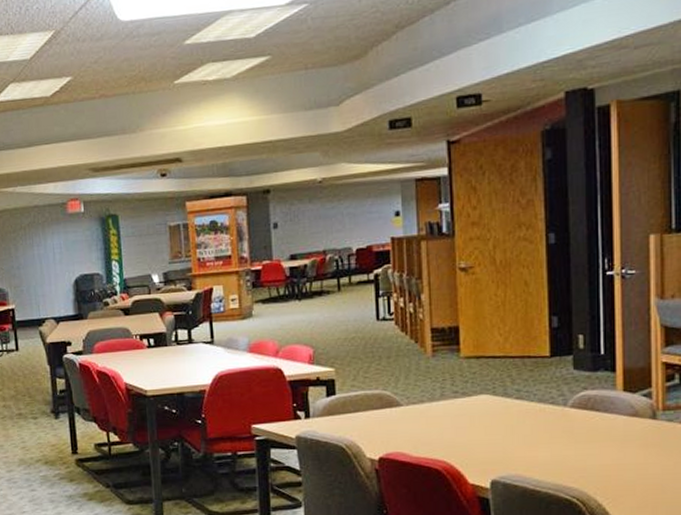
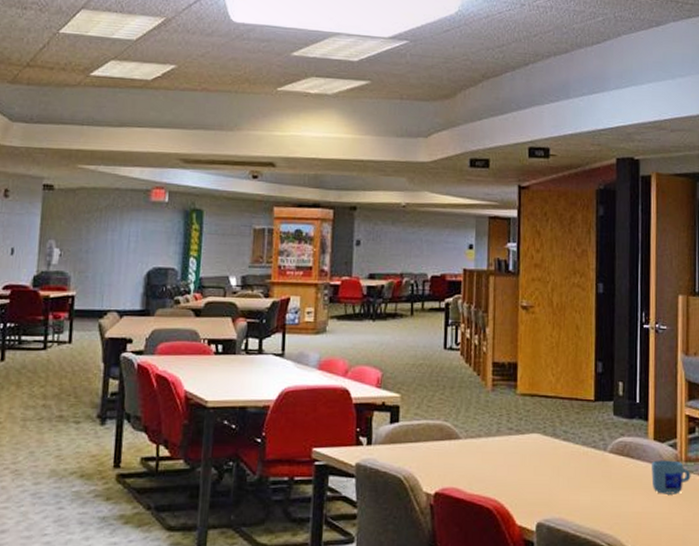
mug: none [622,410,670,445] -> present [651,460,691,495]

